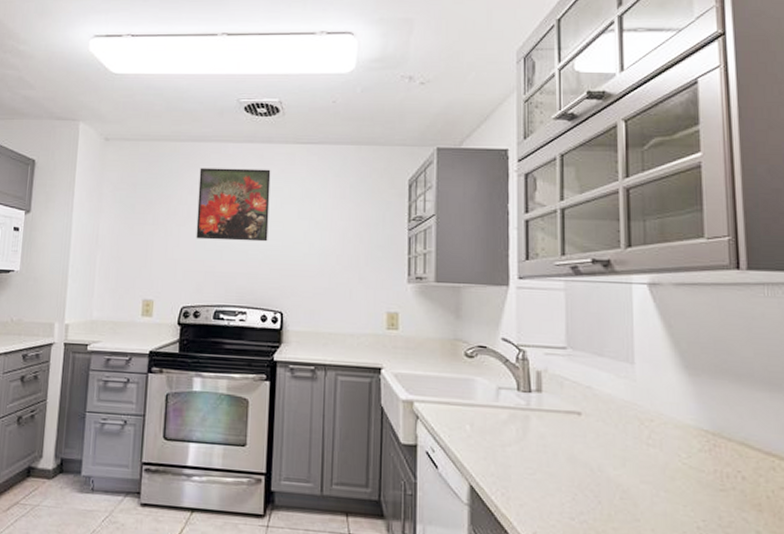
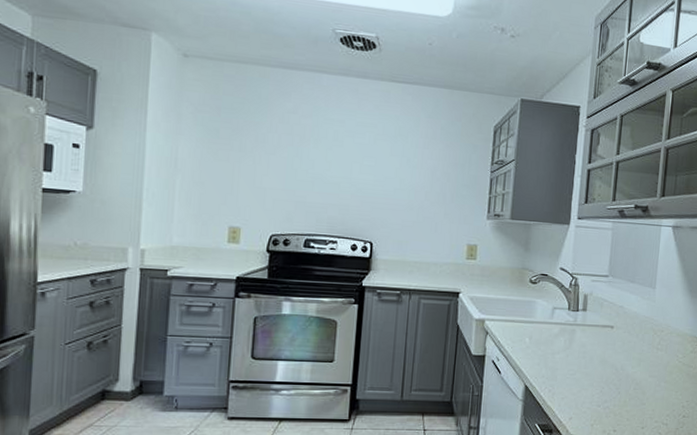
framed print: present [196,168,271,242] -> none [286,96,365,176]

